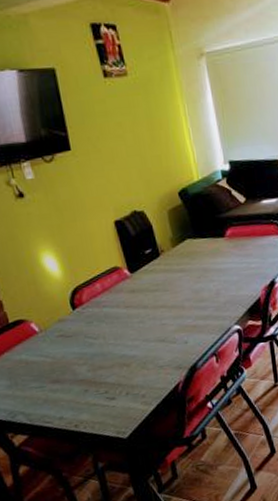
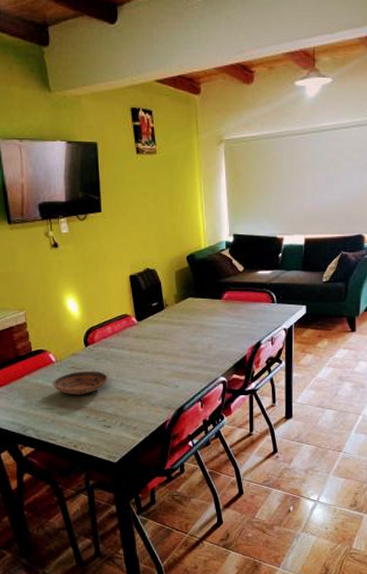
bowl: none [39,336,105,368] -> present [53,371,108,395]

